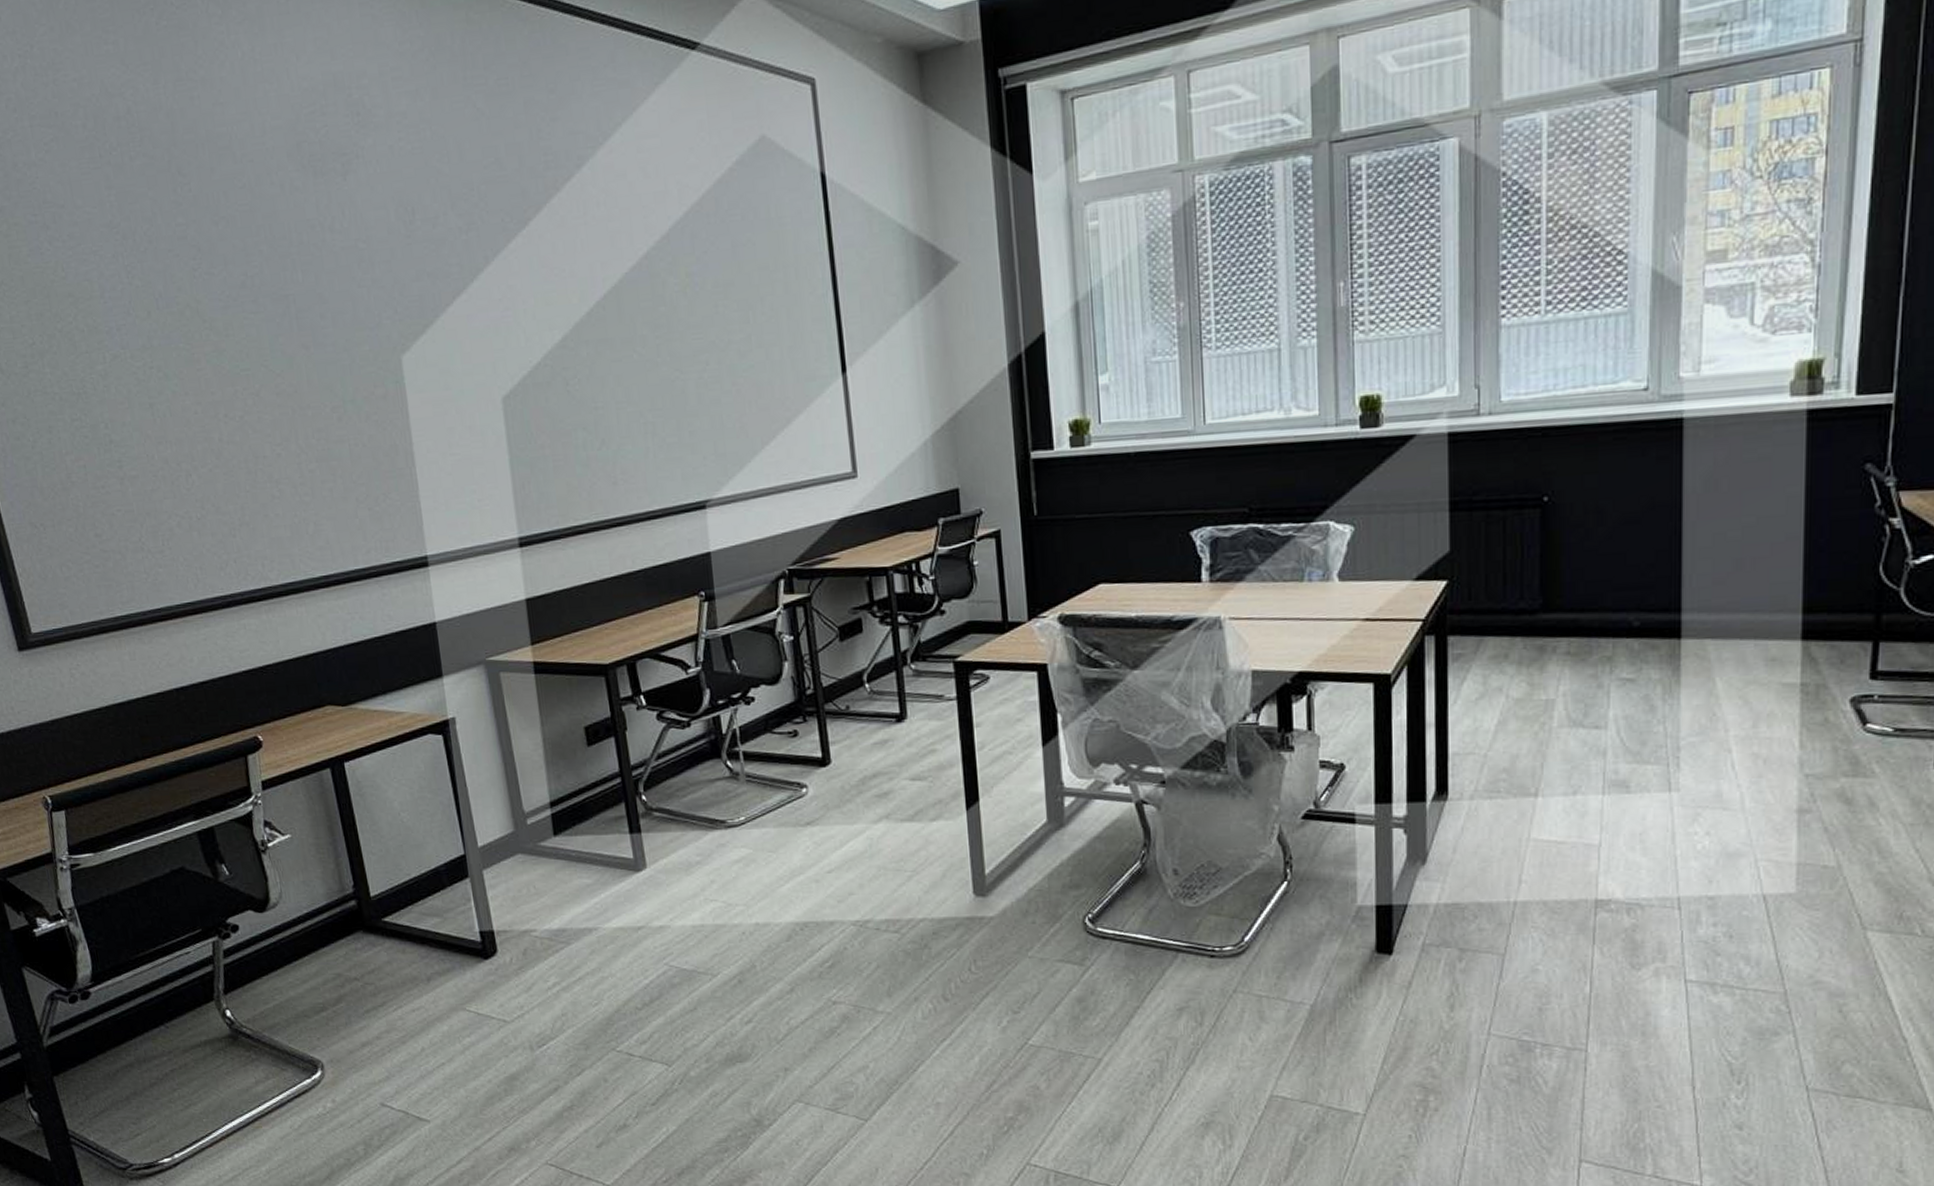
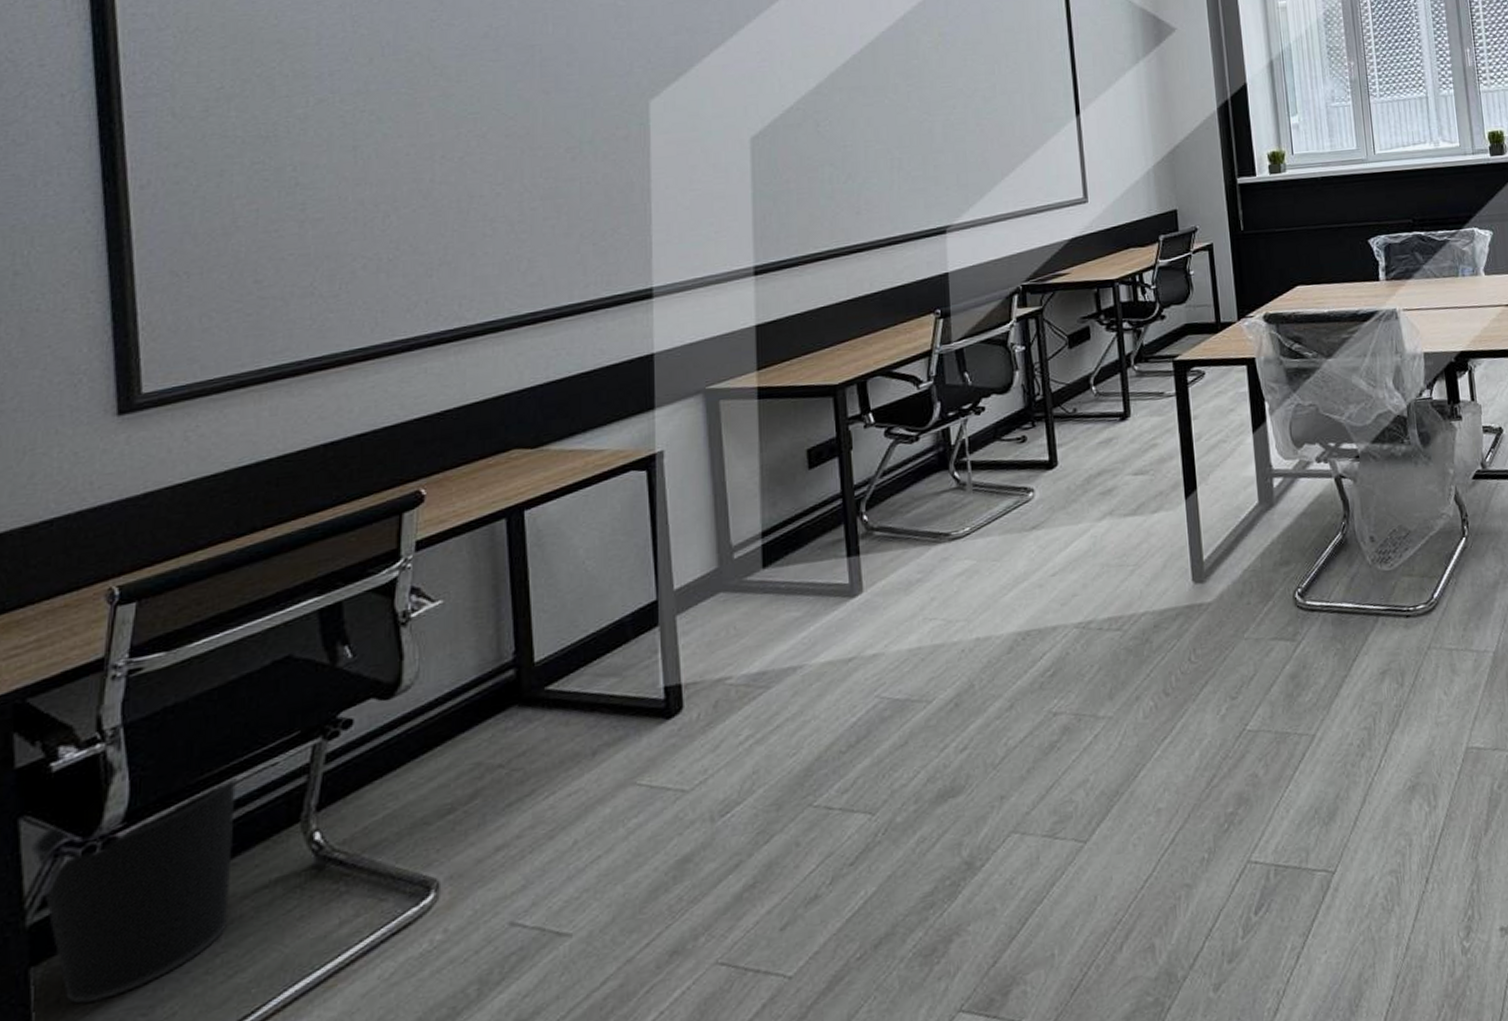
wastebasket: none [34,957,178,1109] -> present [30,775,238,1004]

